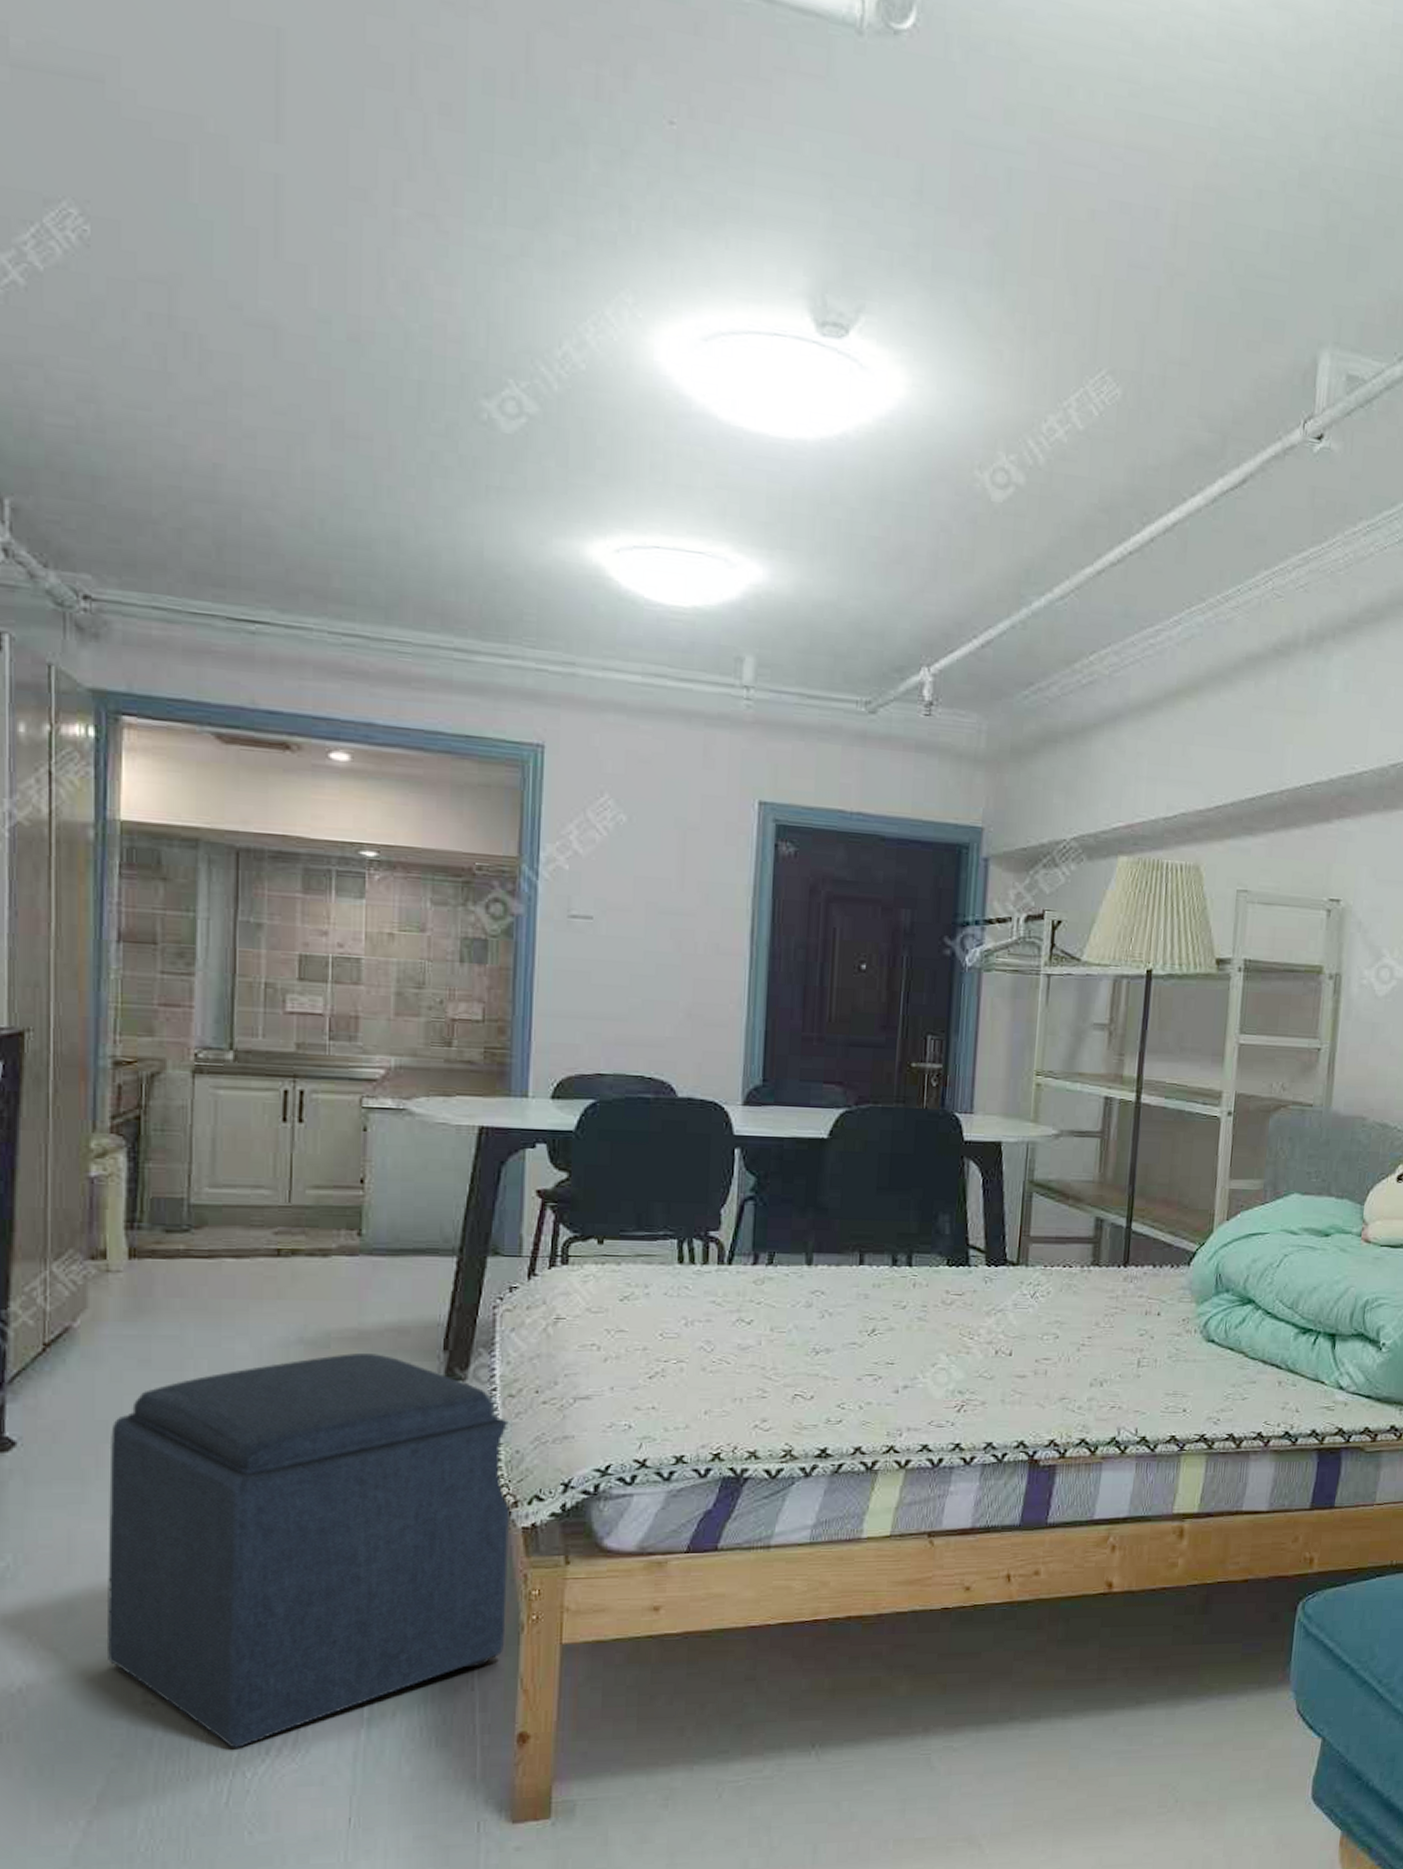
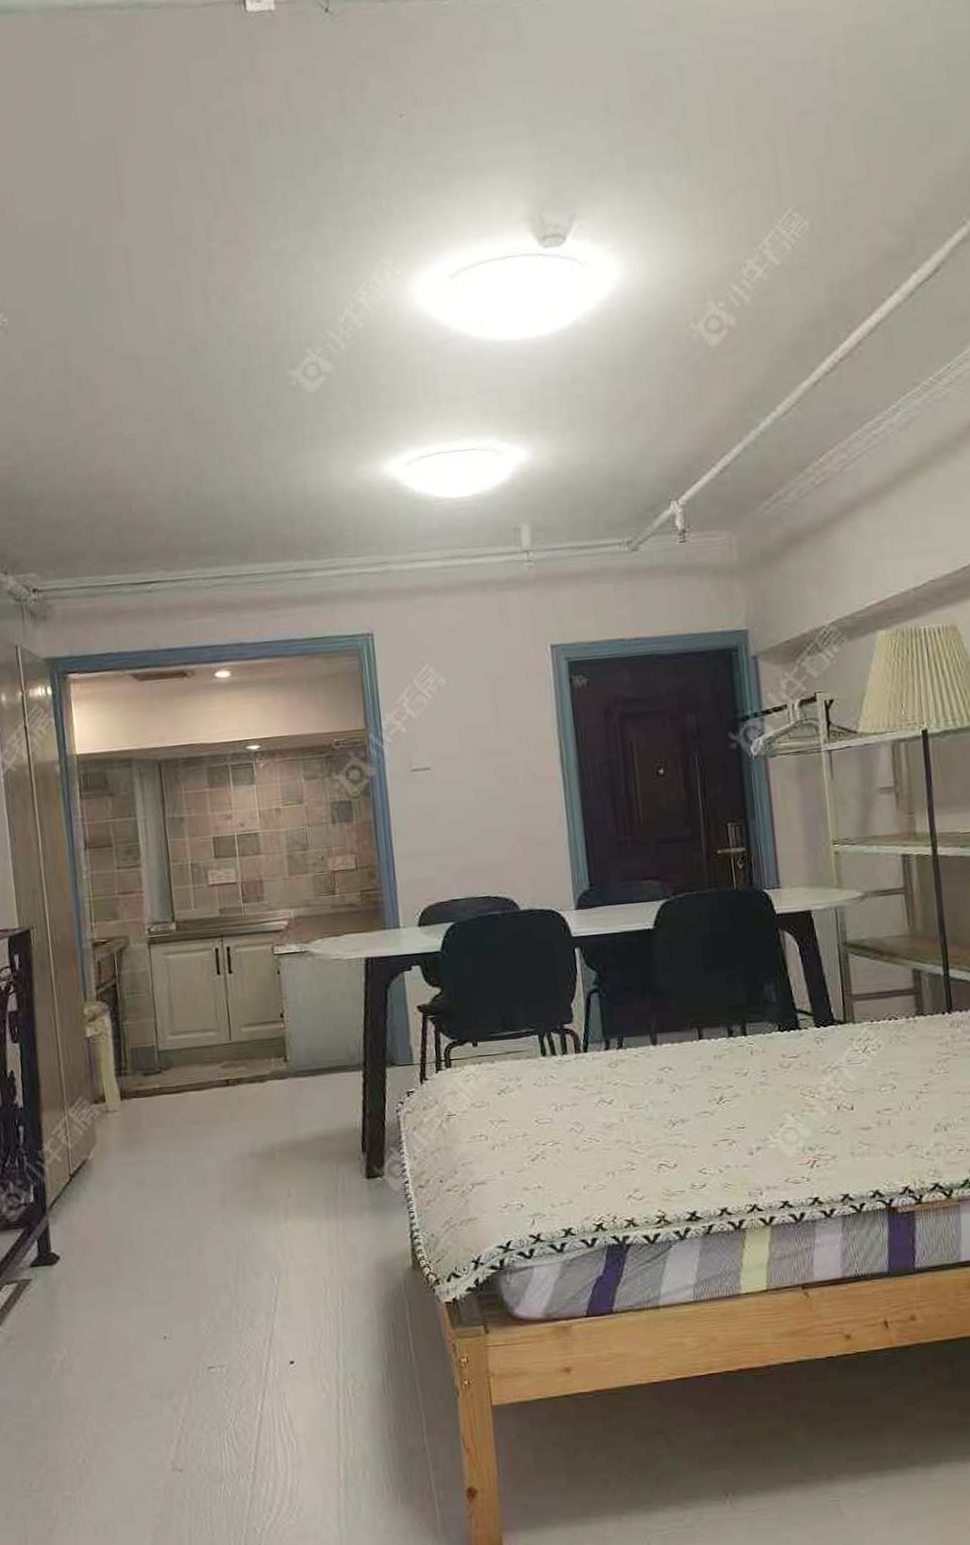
ottoman: present [106,1353,511,1748] -> none [124,1160,445,1507]

